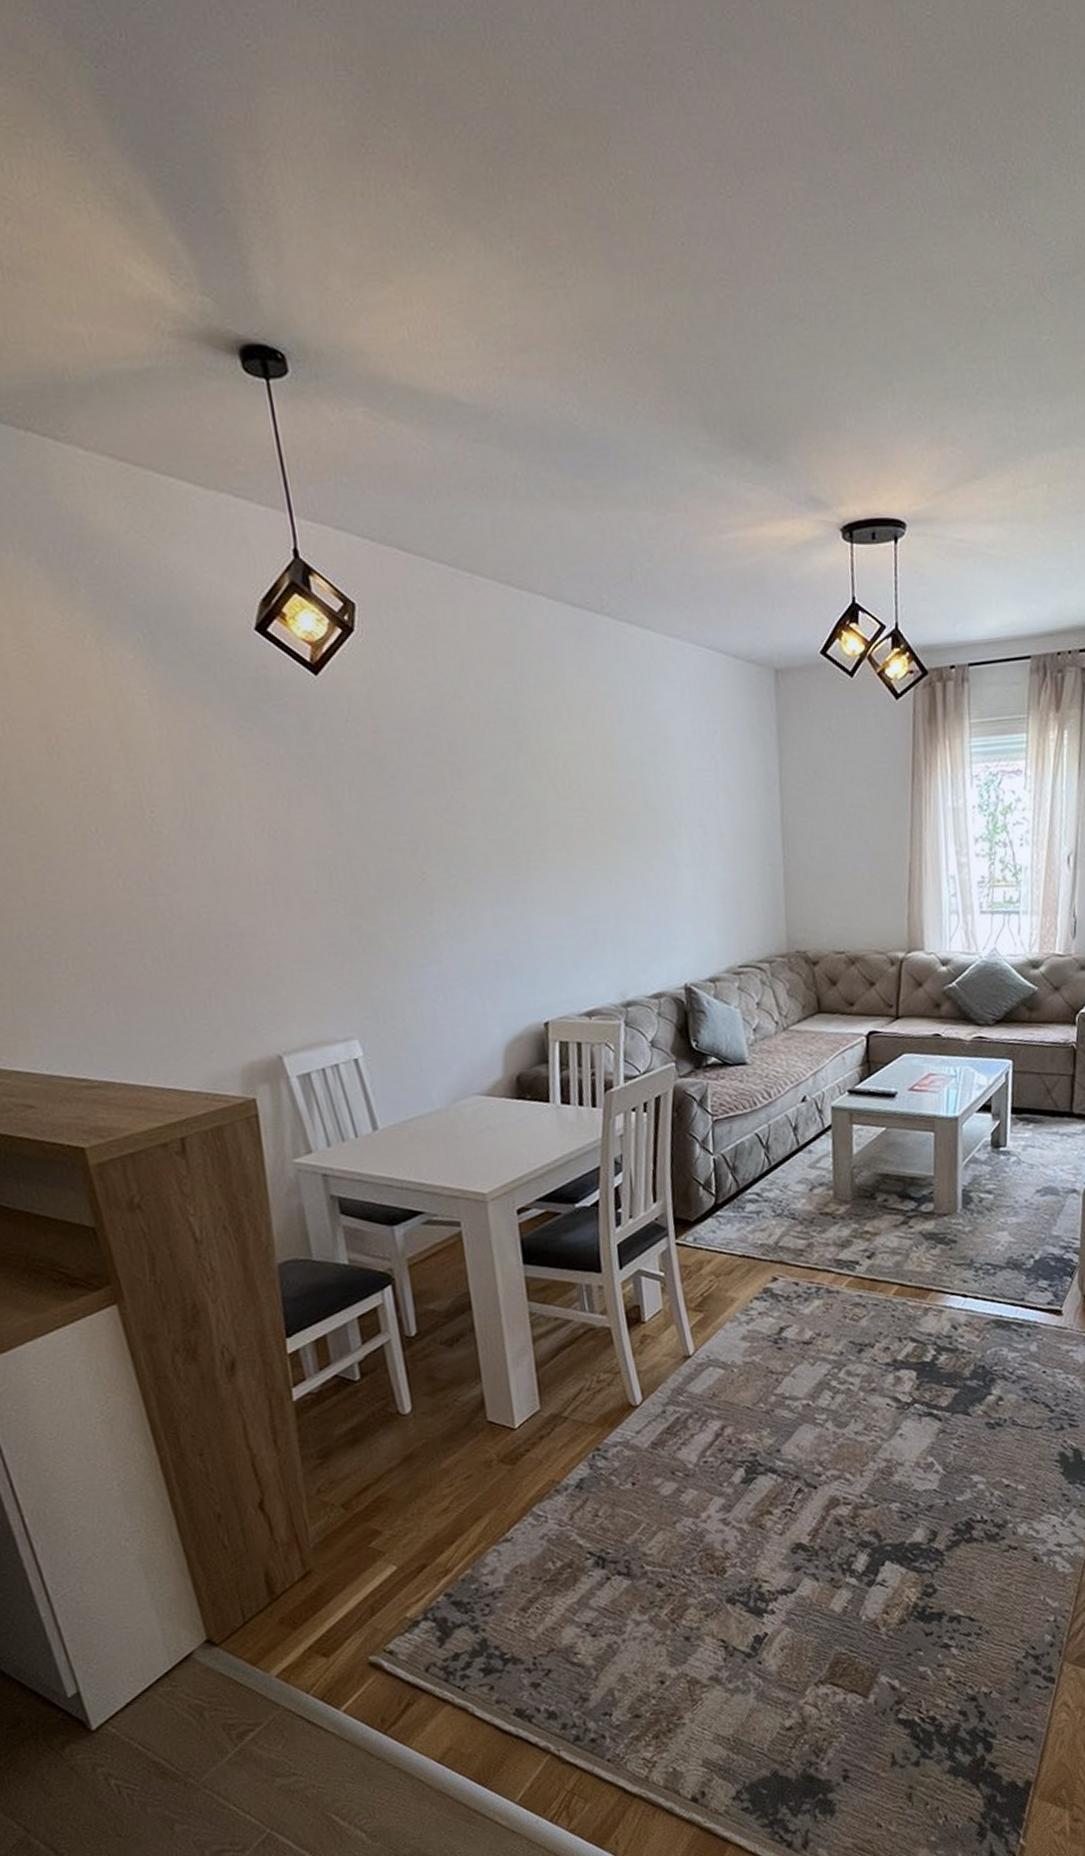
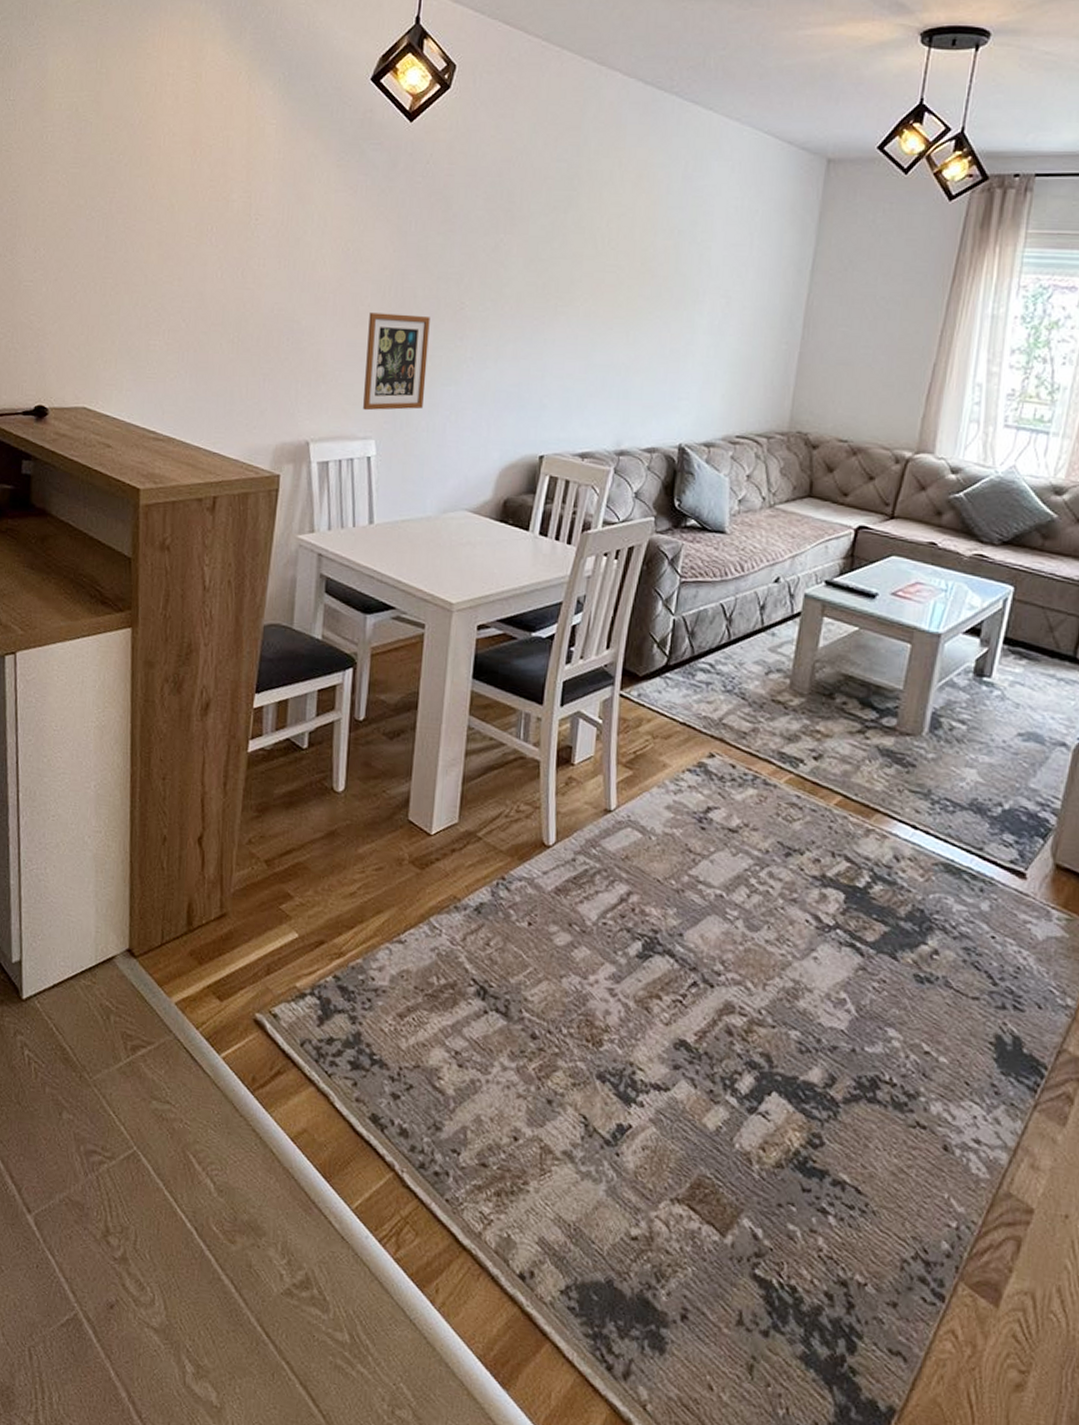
picture frame: none [318,894,405,1010] -> present [363,312,430,411]

